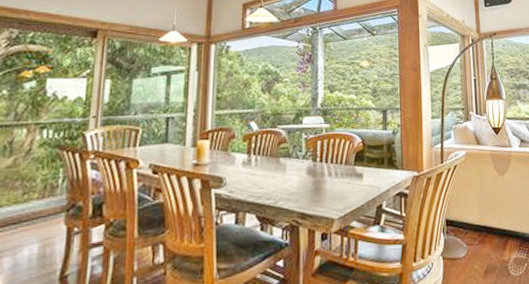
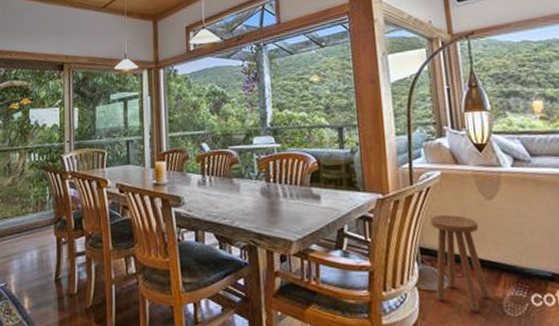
stool: none [456,189,499,275] -> present [430,215,490,312]

